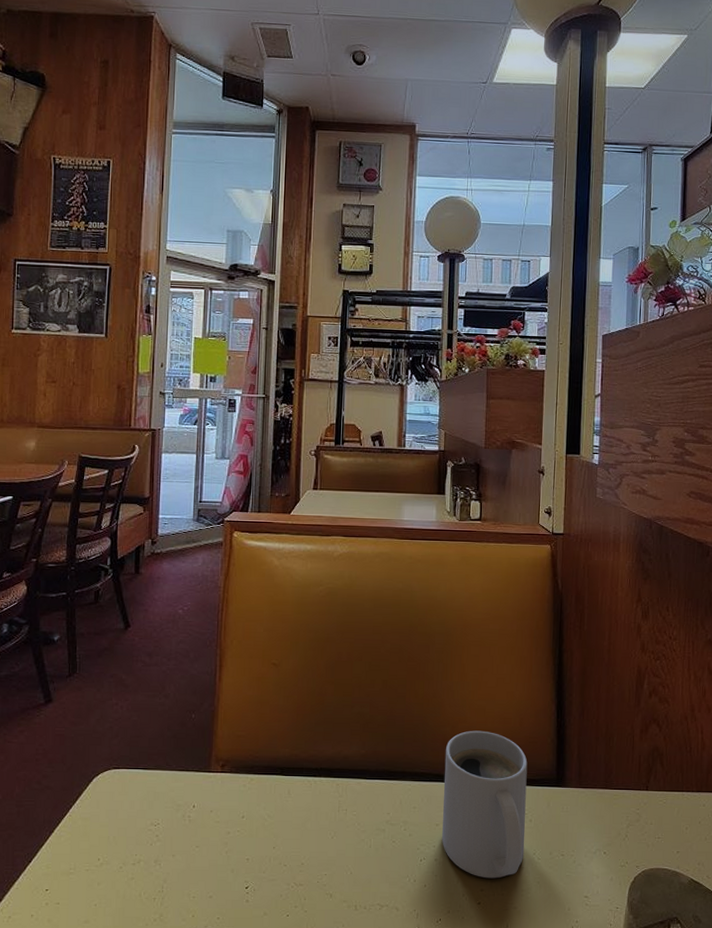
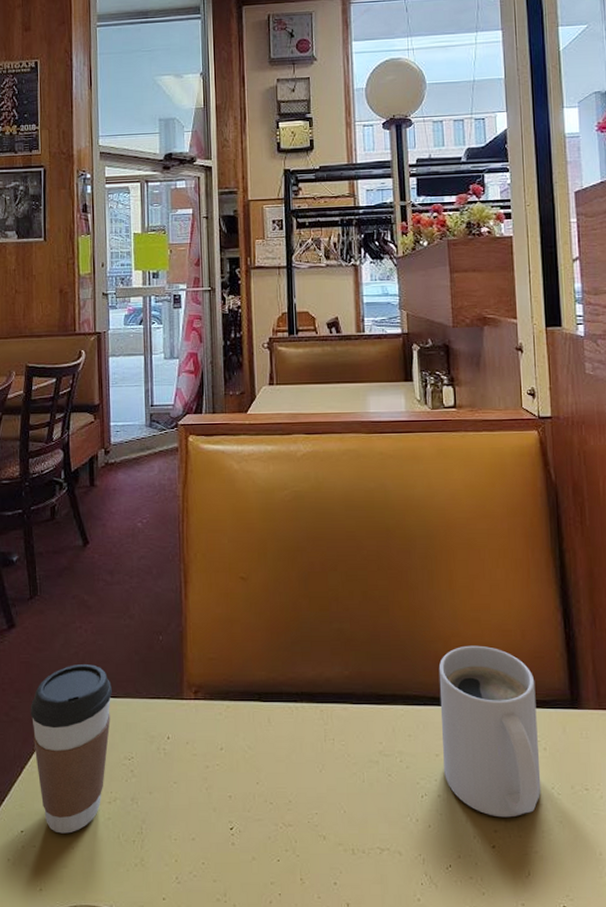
coffee cup: none [62,738,144,892] -> present [30,664,113,834]

